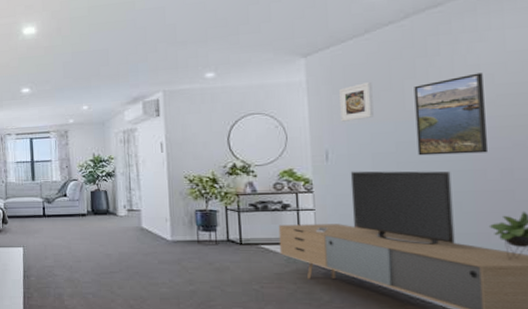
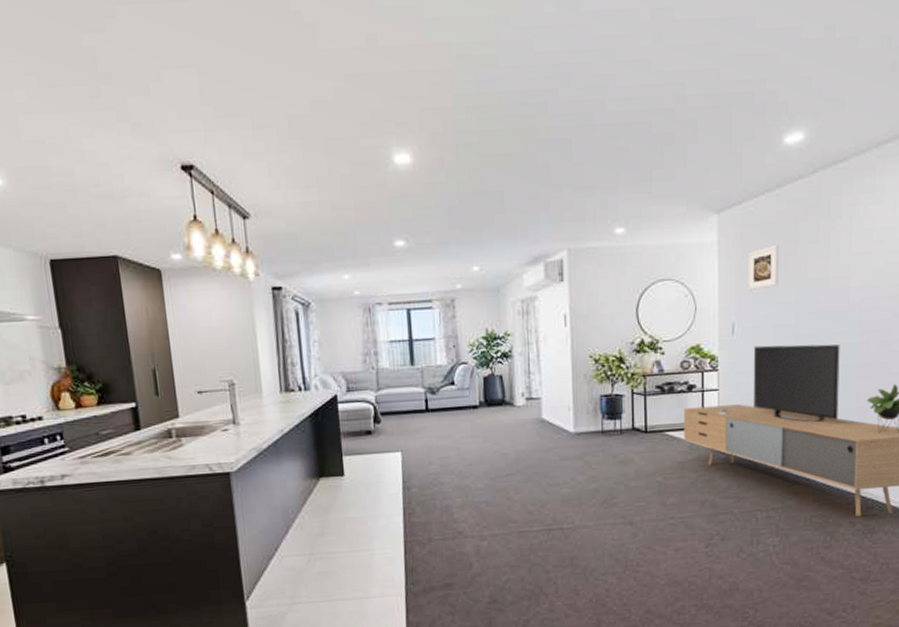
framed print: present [414,73,489,156] -> none [814,238,875,328]

